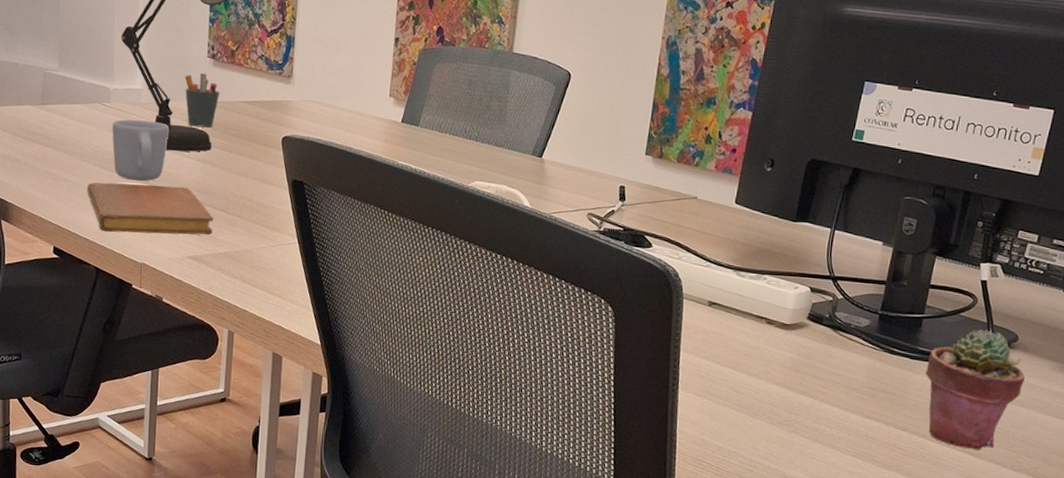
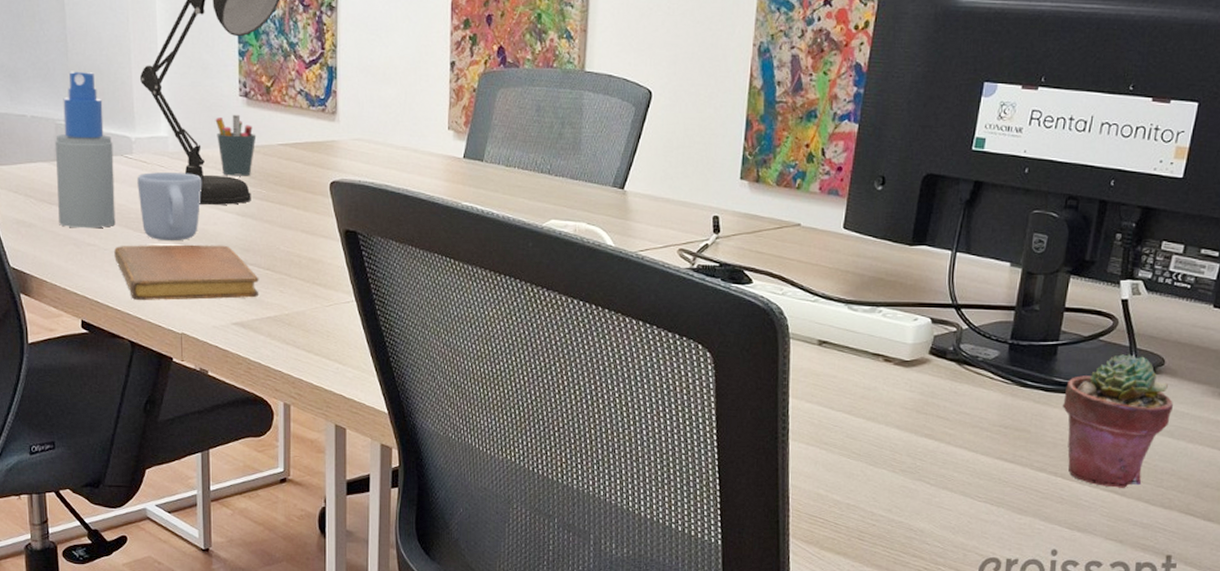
spray bottle: none [40,27,93,166] -> present [54,71,116,229]

